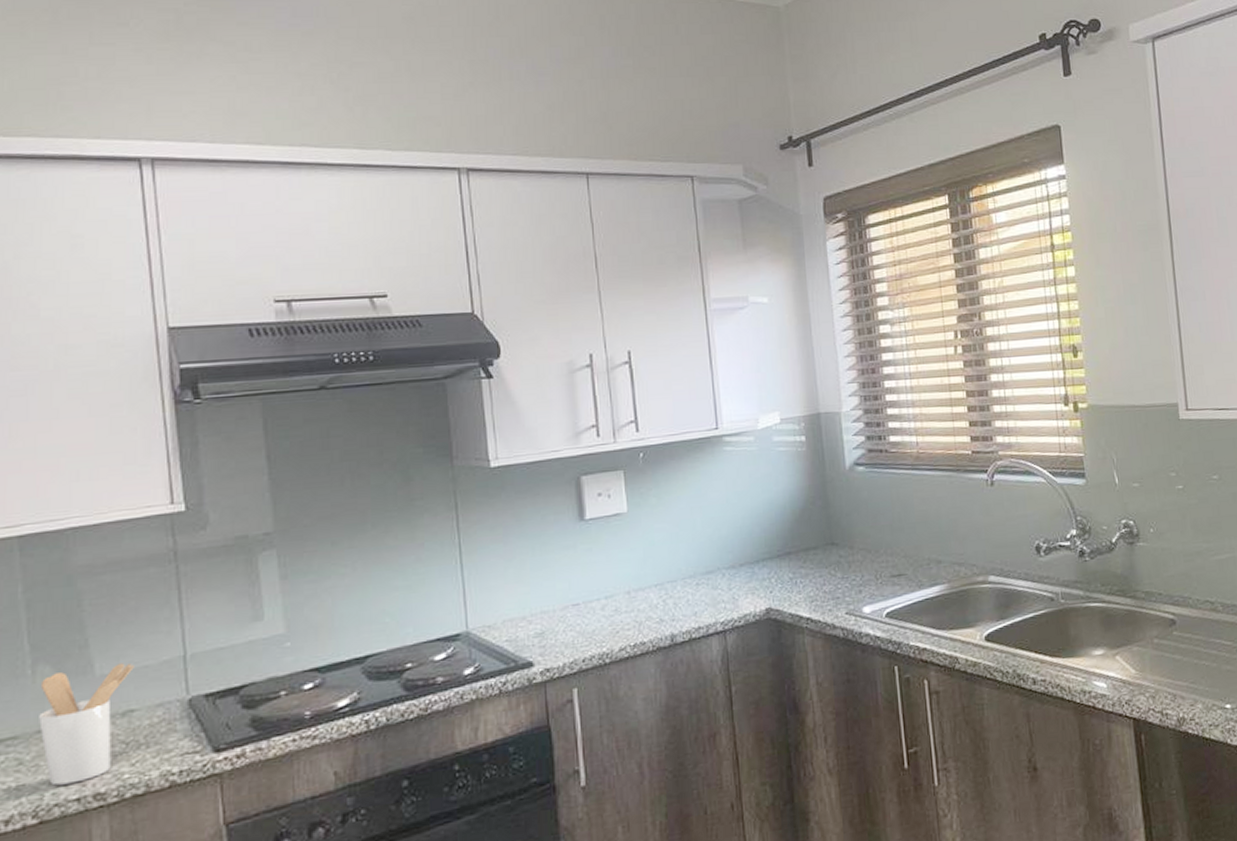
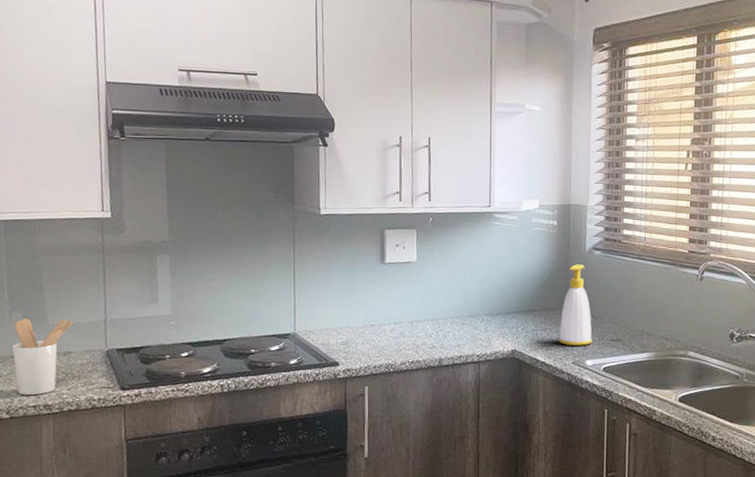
soap bottle: none [824,486,868,592] -> present [559,264,592,346]

